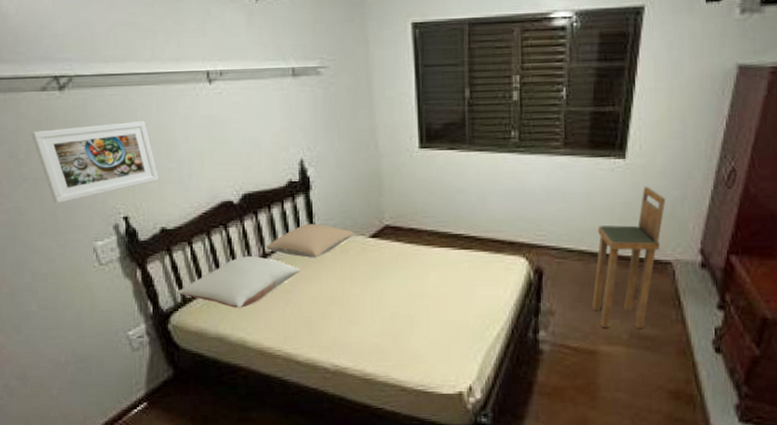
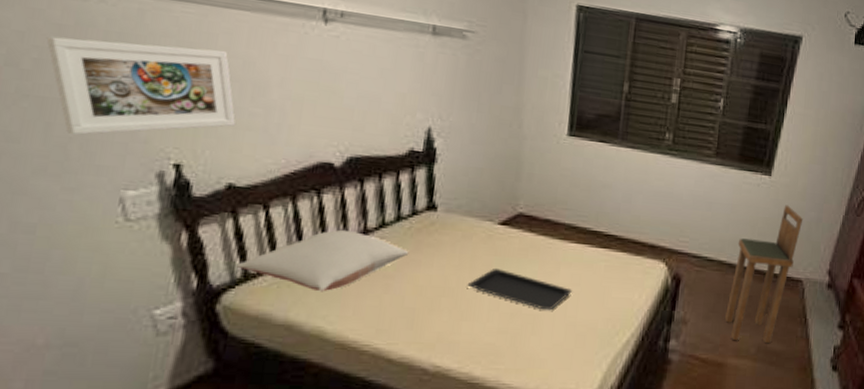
pillow: present [266,223,355,258] -> none [369,200,483,241]
serving tray: none [351,277,441,311] -> present [467,269,572,311]

